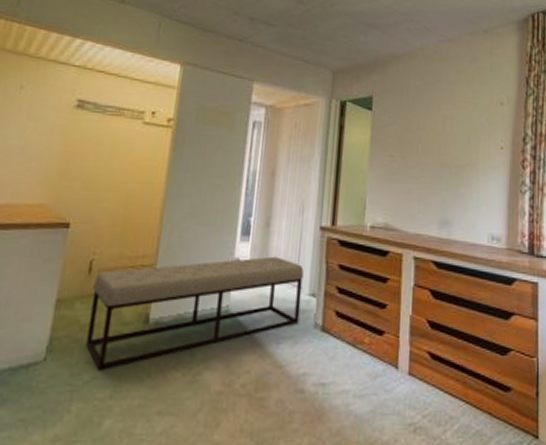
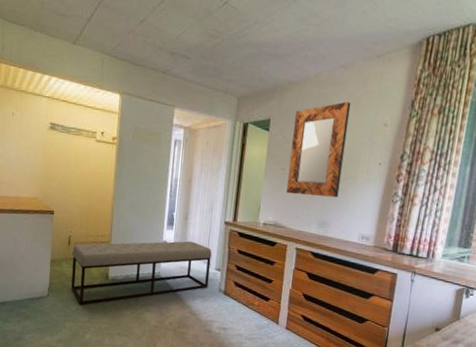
home mirror: none [397,78,463,189] -> present [286,102,351,198]

